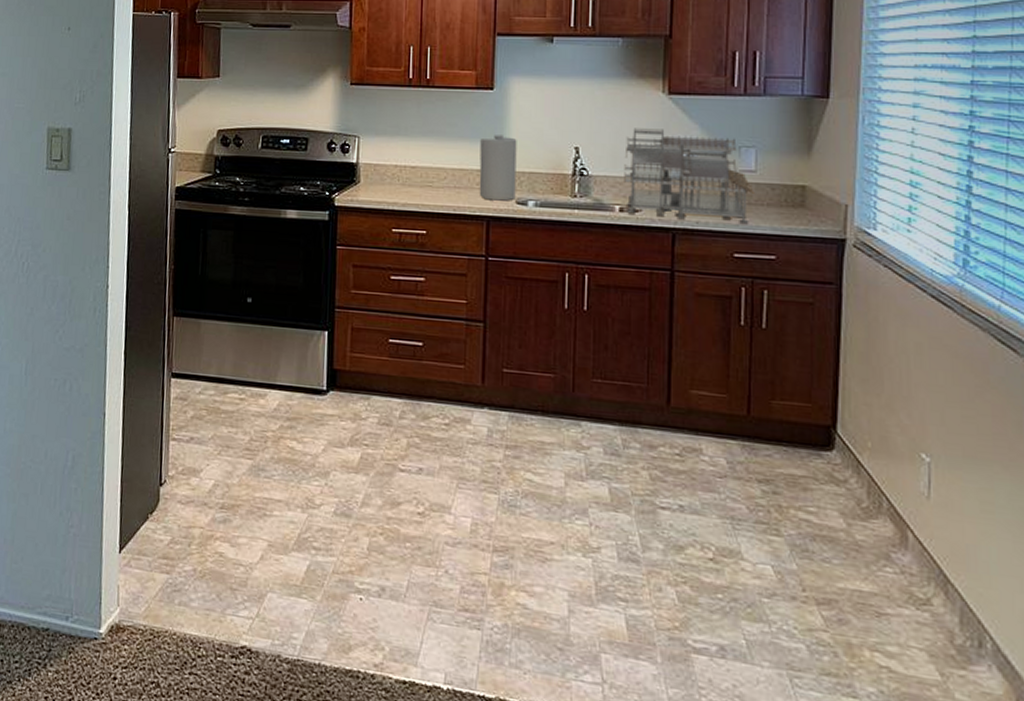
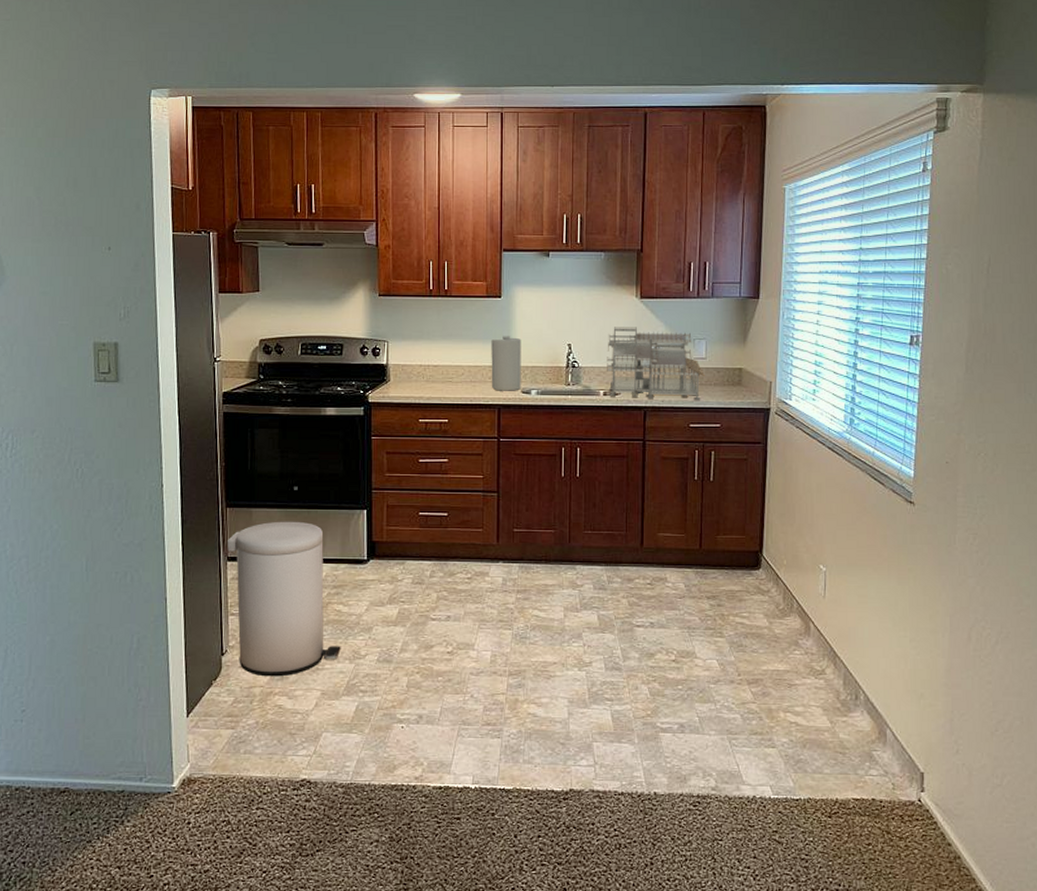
pedal bin: none [172,336,293,519] -> present [227,521,341,677]

